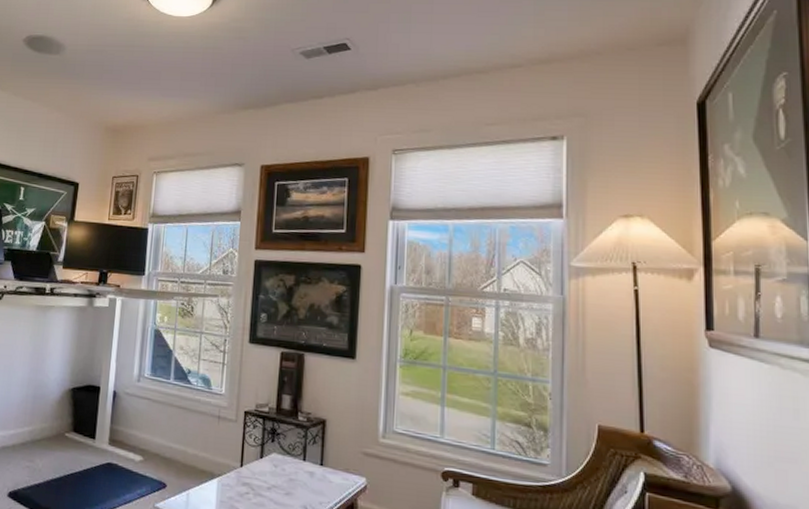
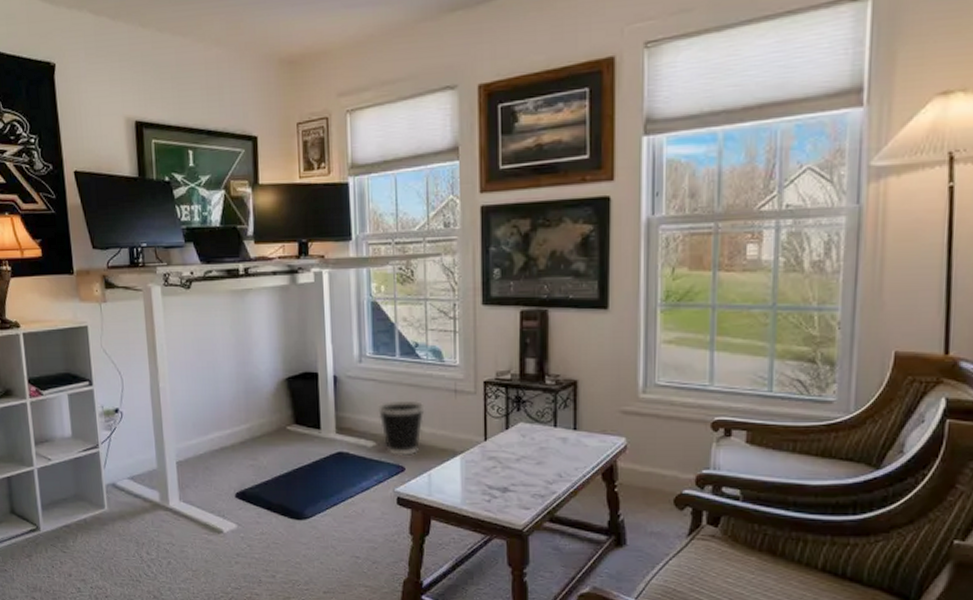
wastebasket: none [148,419,191,474] -> present [377,400,425,456]

